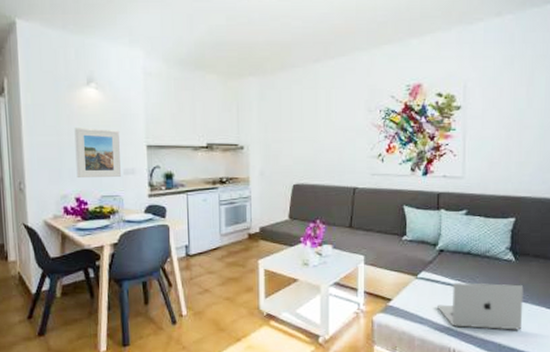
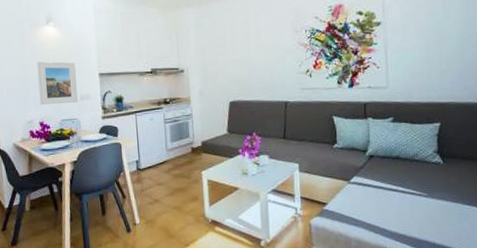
laptop: present [436,283,524,330] -> none [370,185,455,230]

